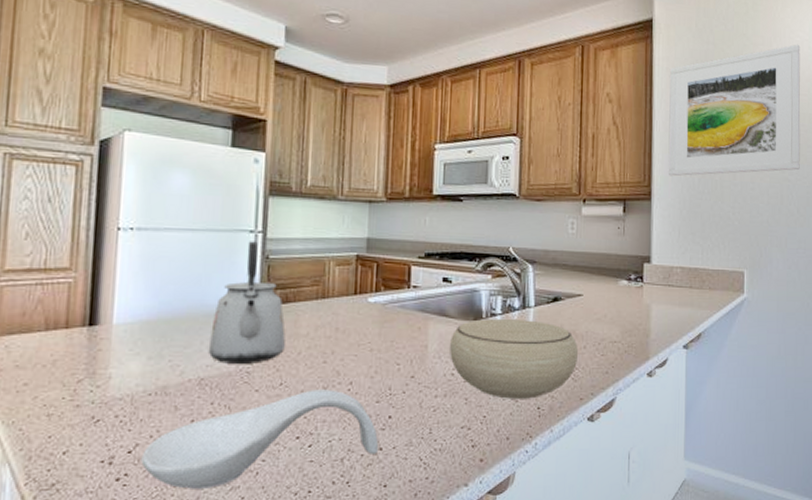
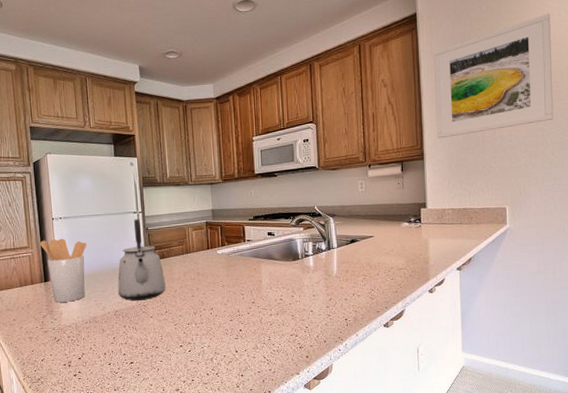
utensil holder: none [90,259,169,360] -> present [39,238,87,303]
spoon rest: present [141,389,379,489] -> none [87,314,235,380]
bowl: present [450,319,579,399] -> none [277,257,374,314]

